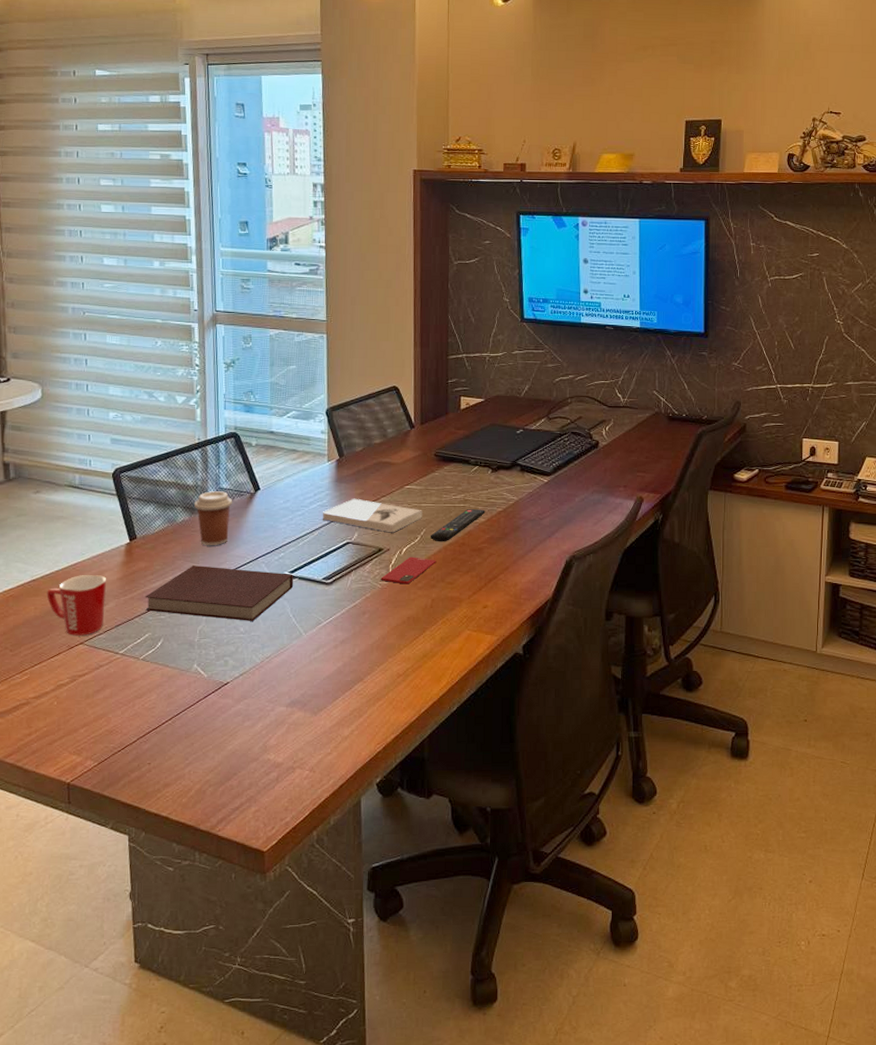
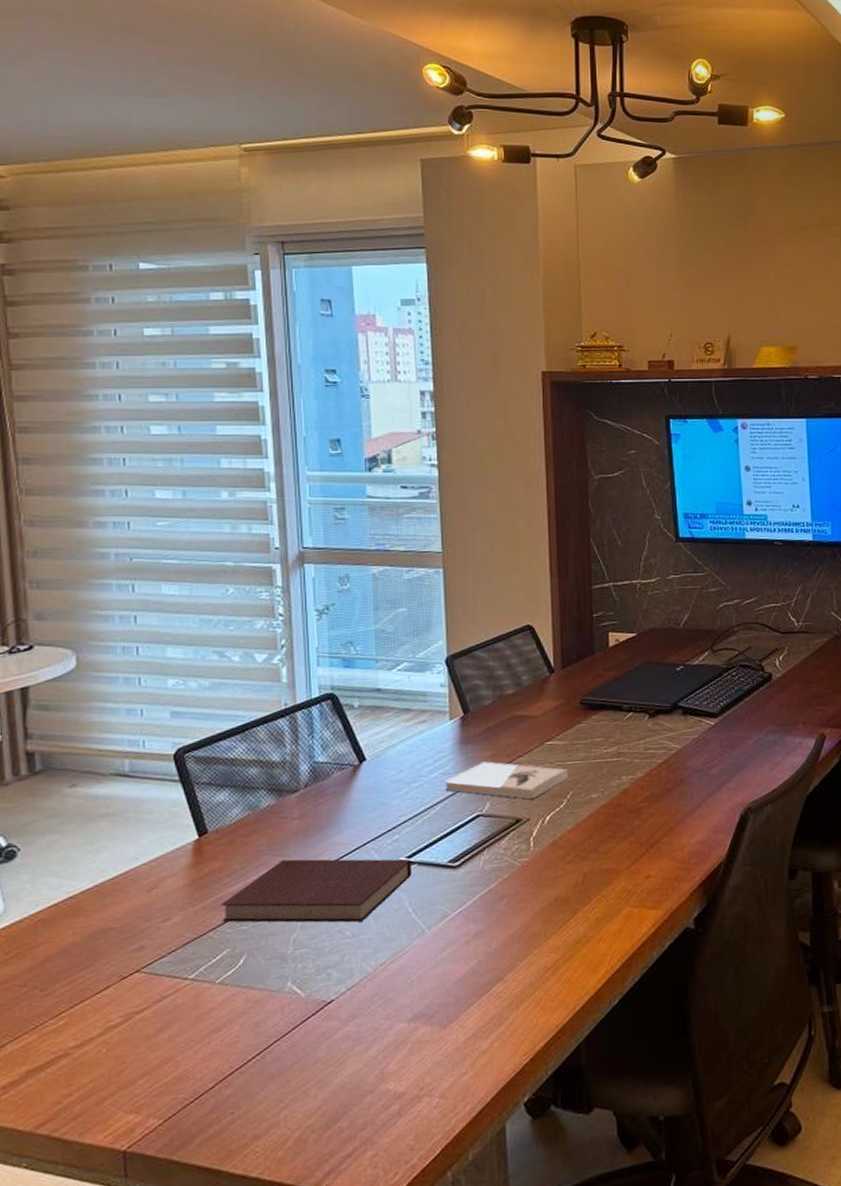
mug: present [46,575,106,636] -> none [89,883,169,963]
coffee cup: present [194,491,233,546] -> none [282,766,332,835]
smartphone: present [381,557,437,584] -> none [520,825,588,860]
remote control: present [430,509,486,542] -> none [578,762,643,806]

